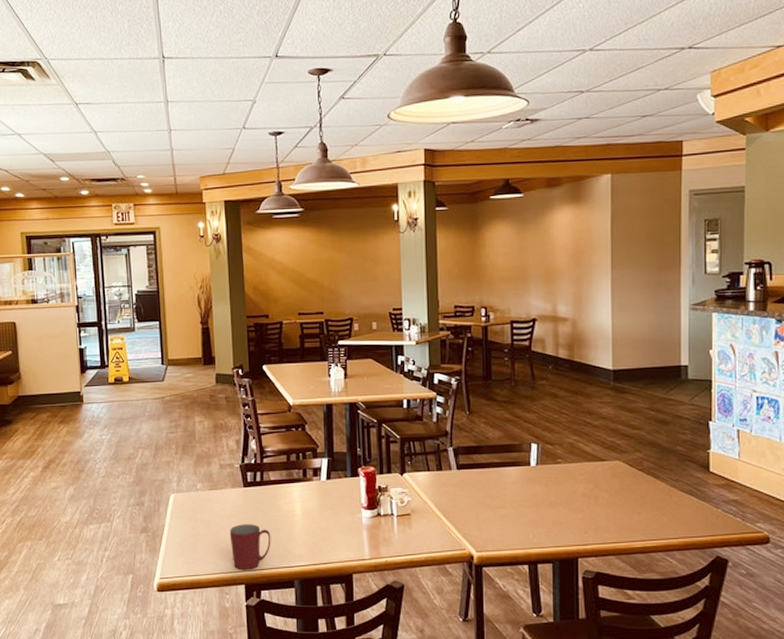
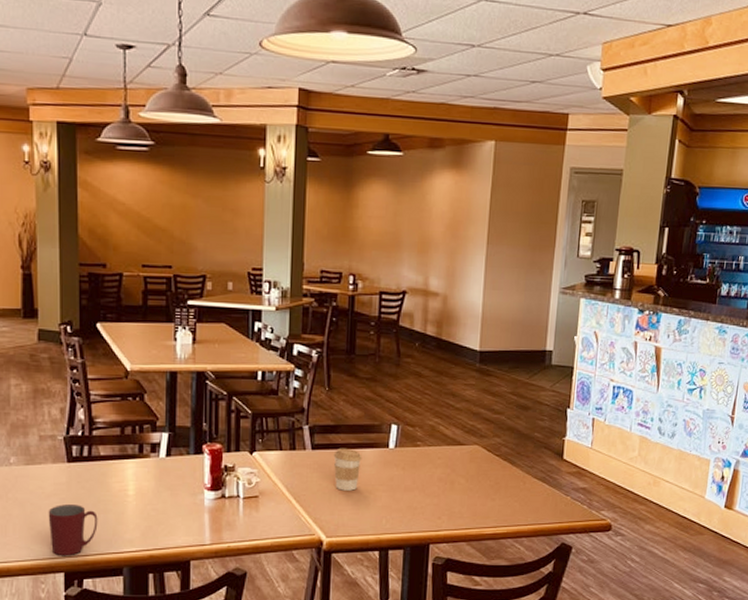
coffee cup: none [478,467,505,507] -> present [333,448,362,491]

